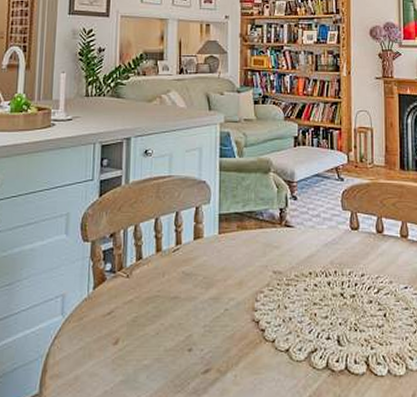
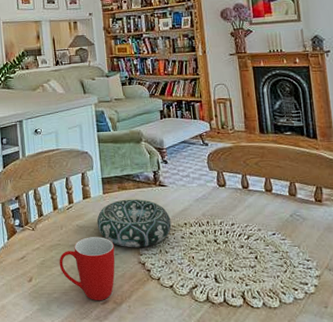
mug: none [155,287,225,369] -> present [59,237,115,300]
decorative bowl: none [207,241,294,302] -> present [96,199,172,248]

